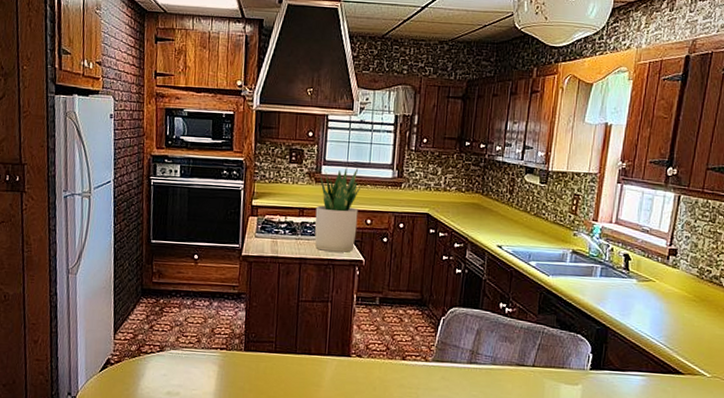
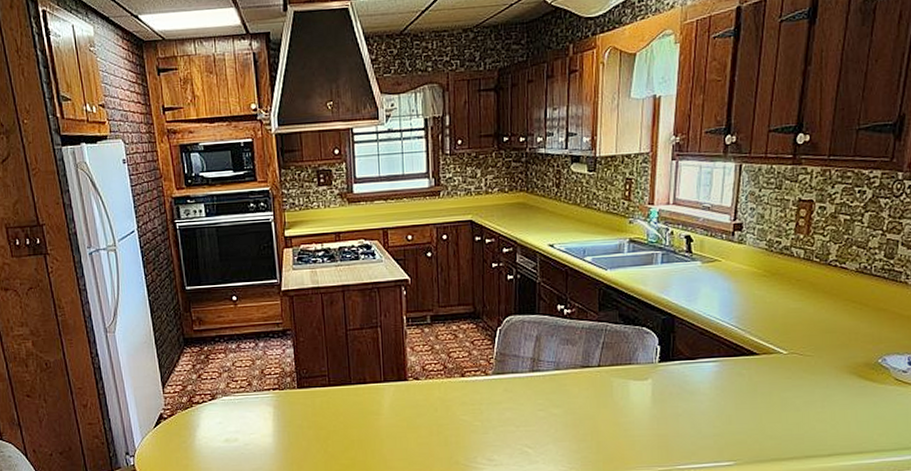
planter: present [314,167,361,252] -> none [352,181,398,275]

